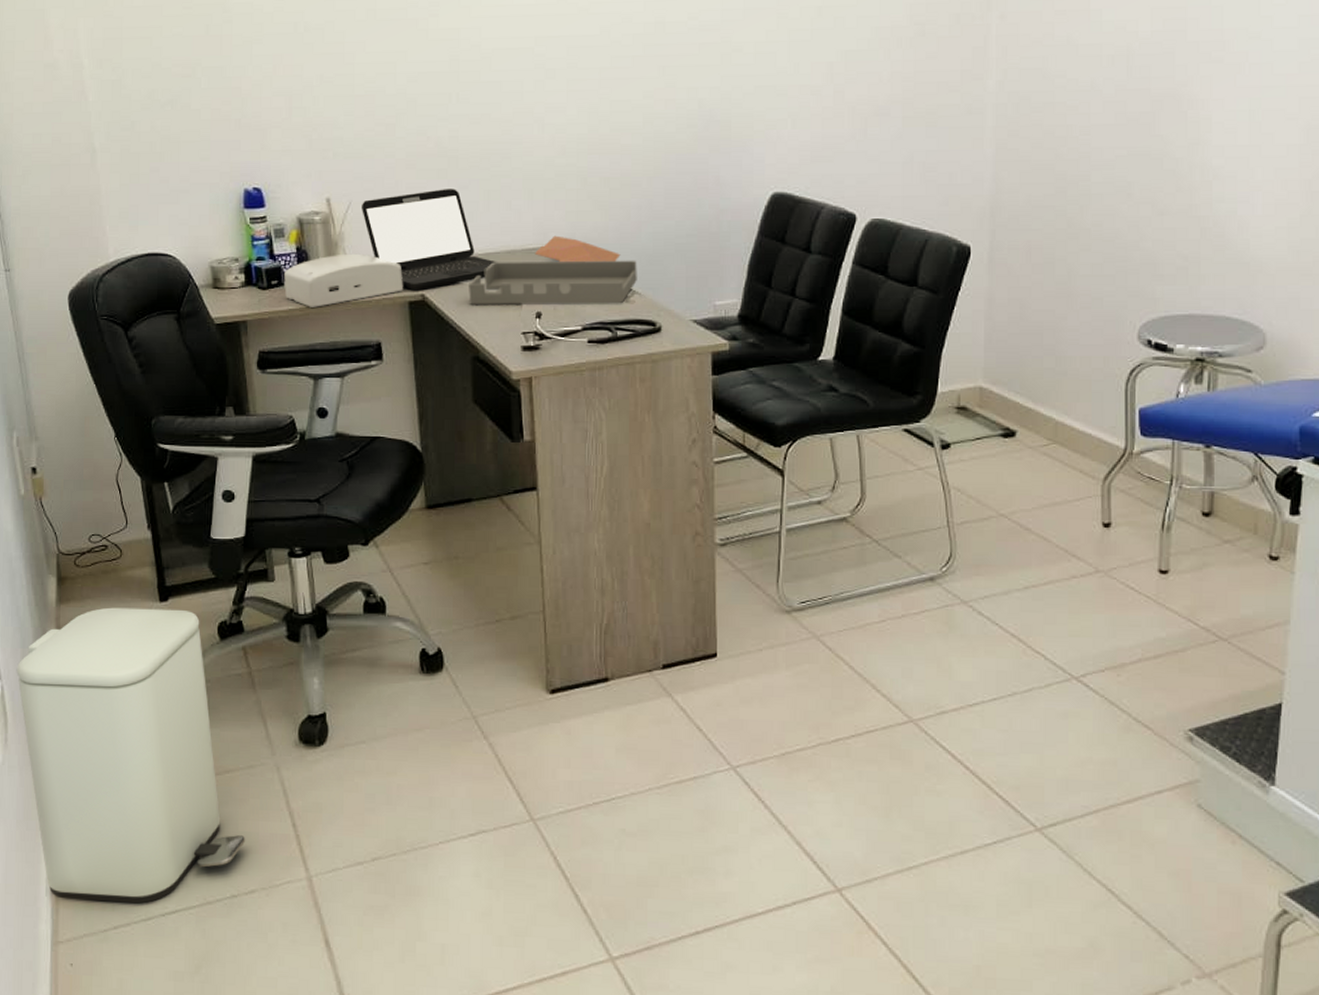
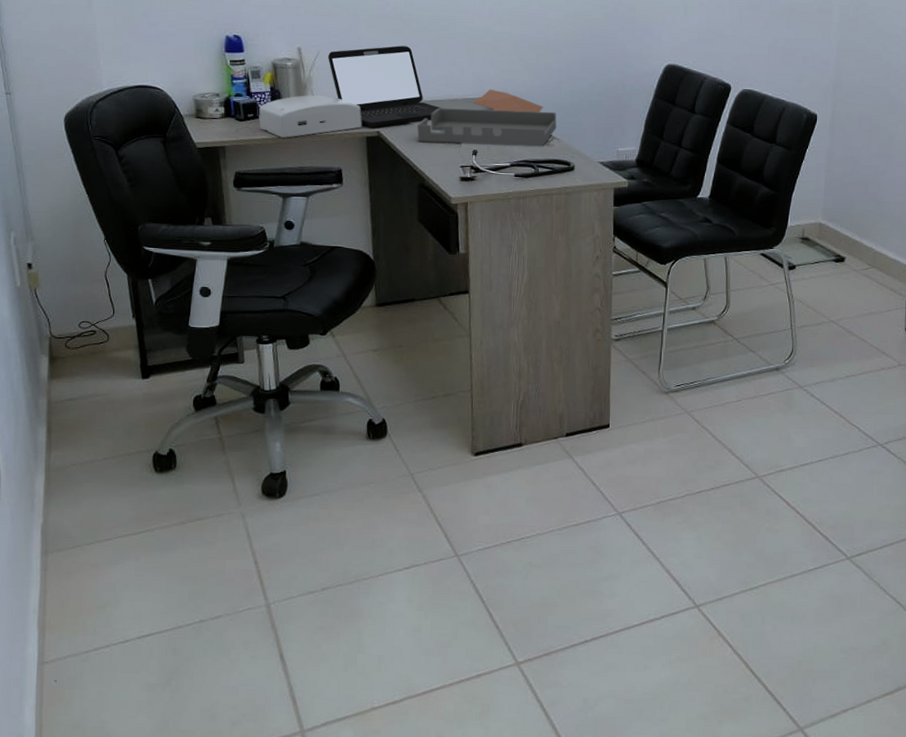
pedal bin: present [16,607,246,904] -> none [9,383,214,629]

